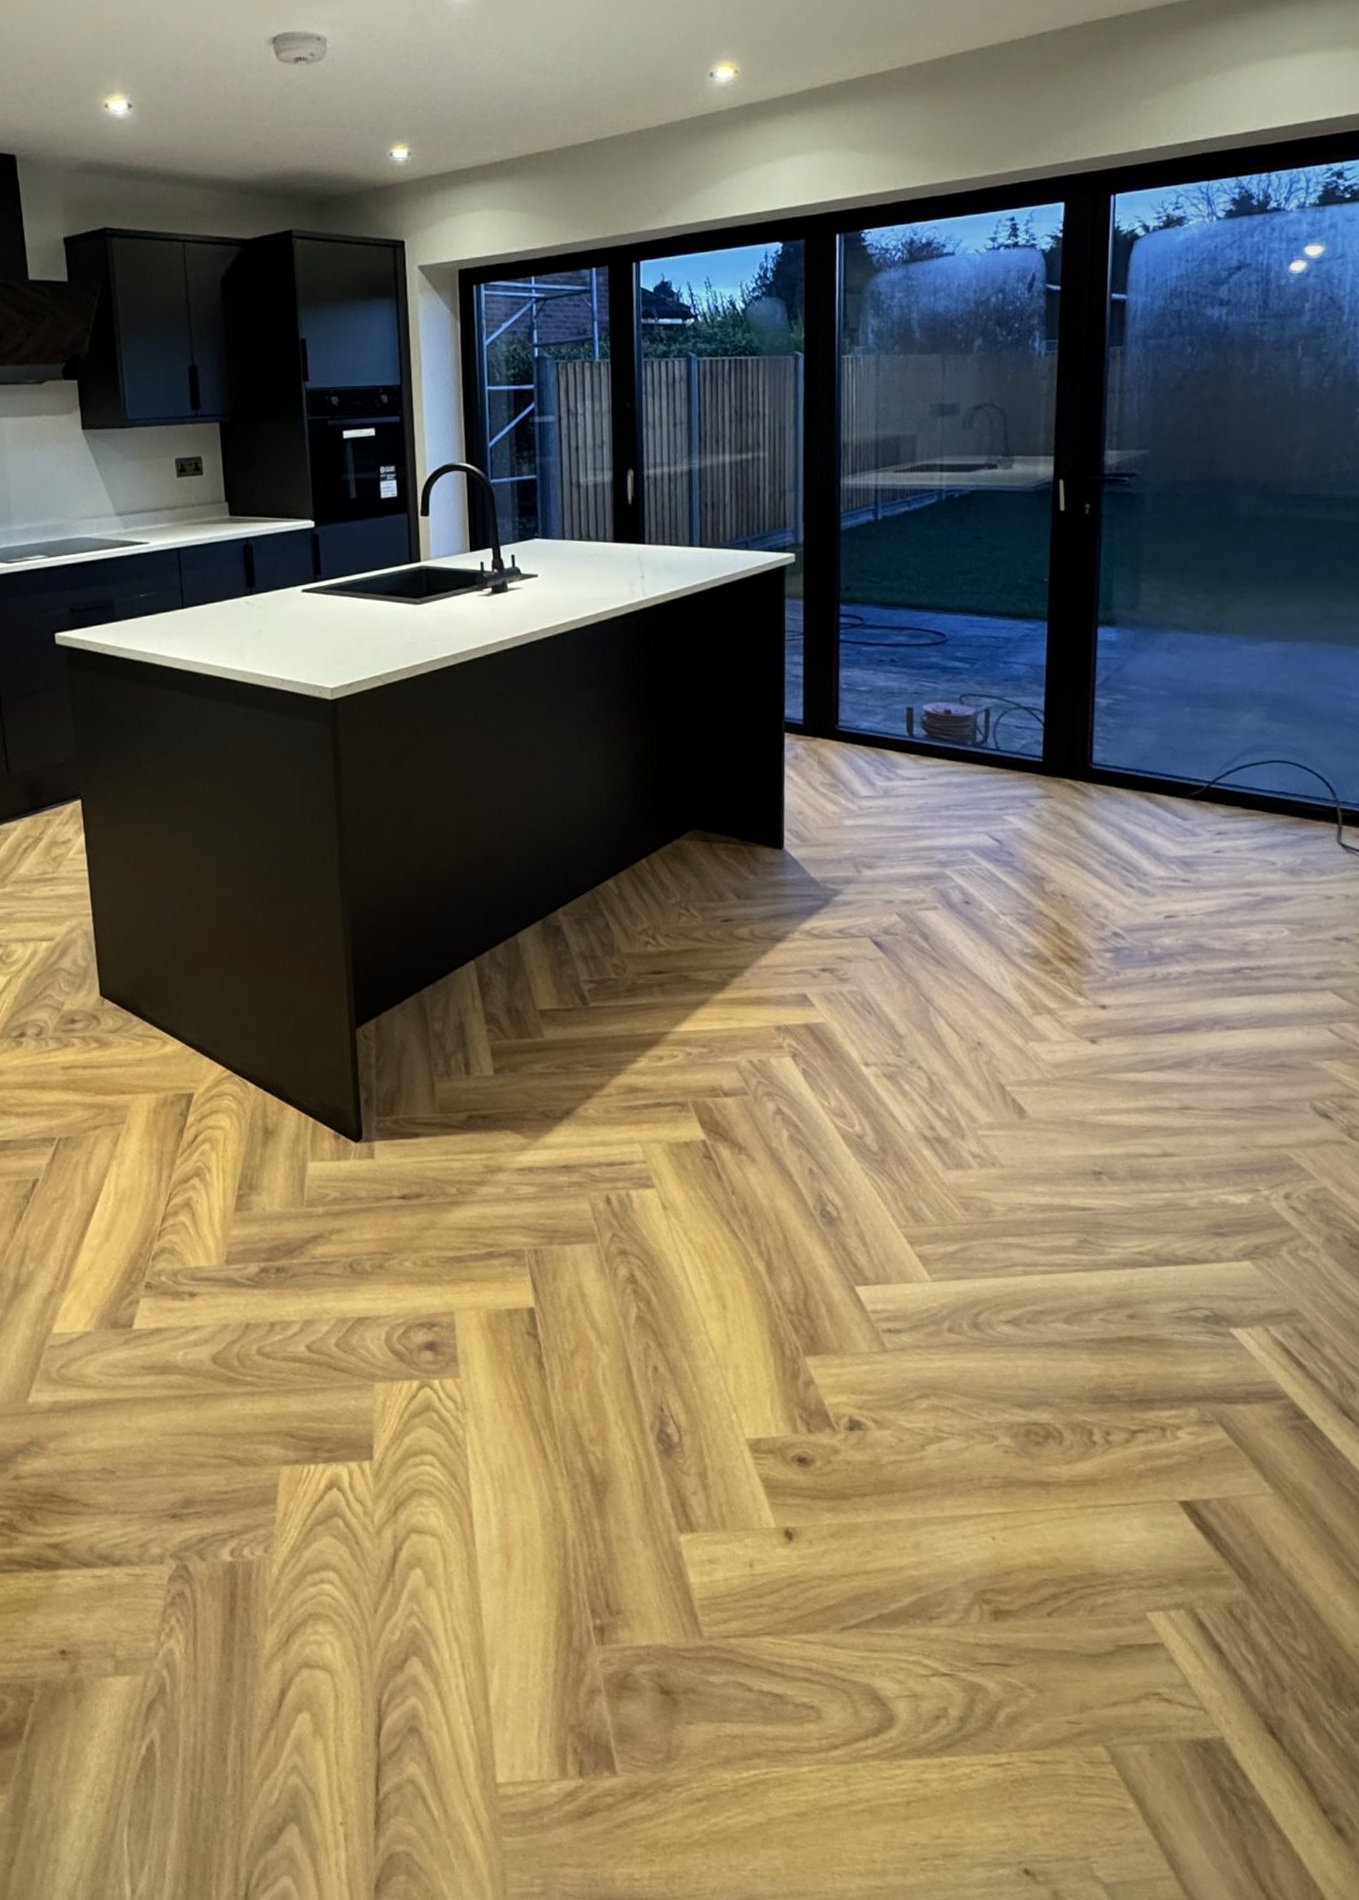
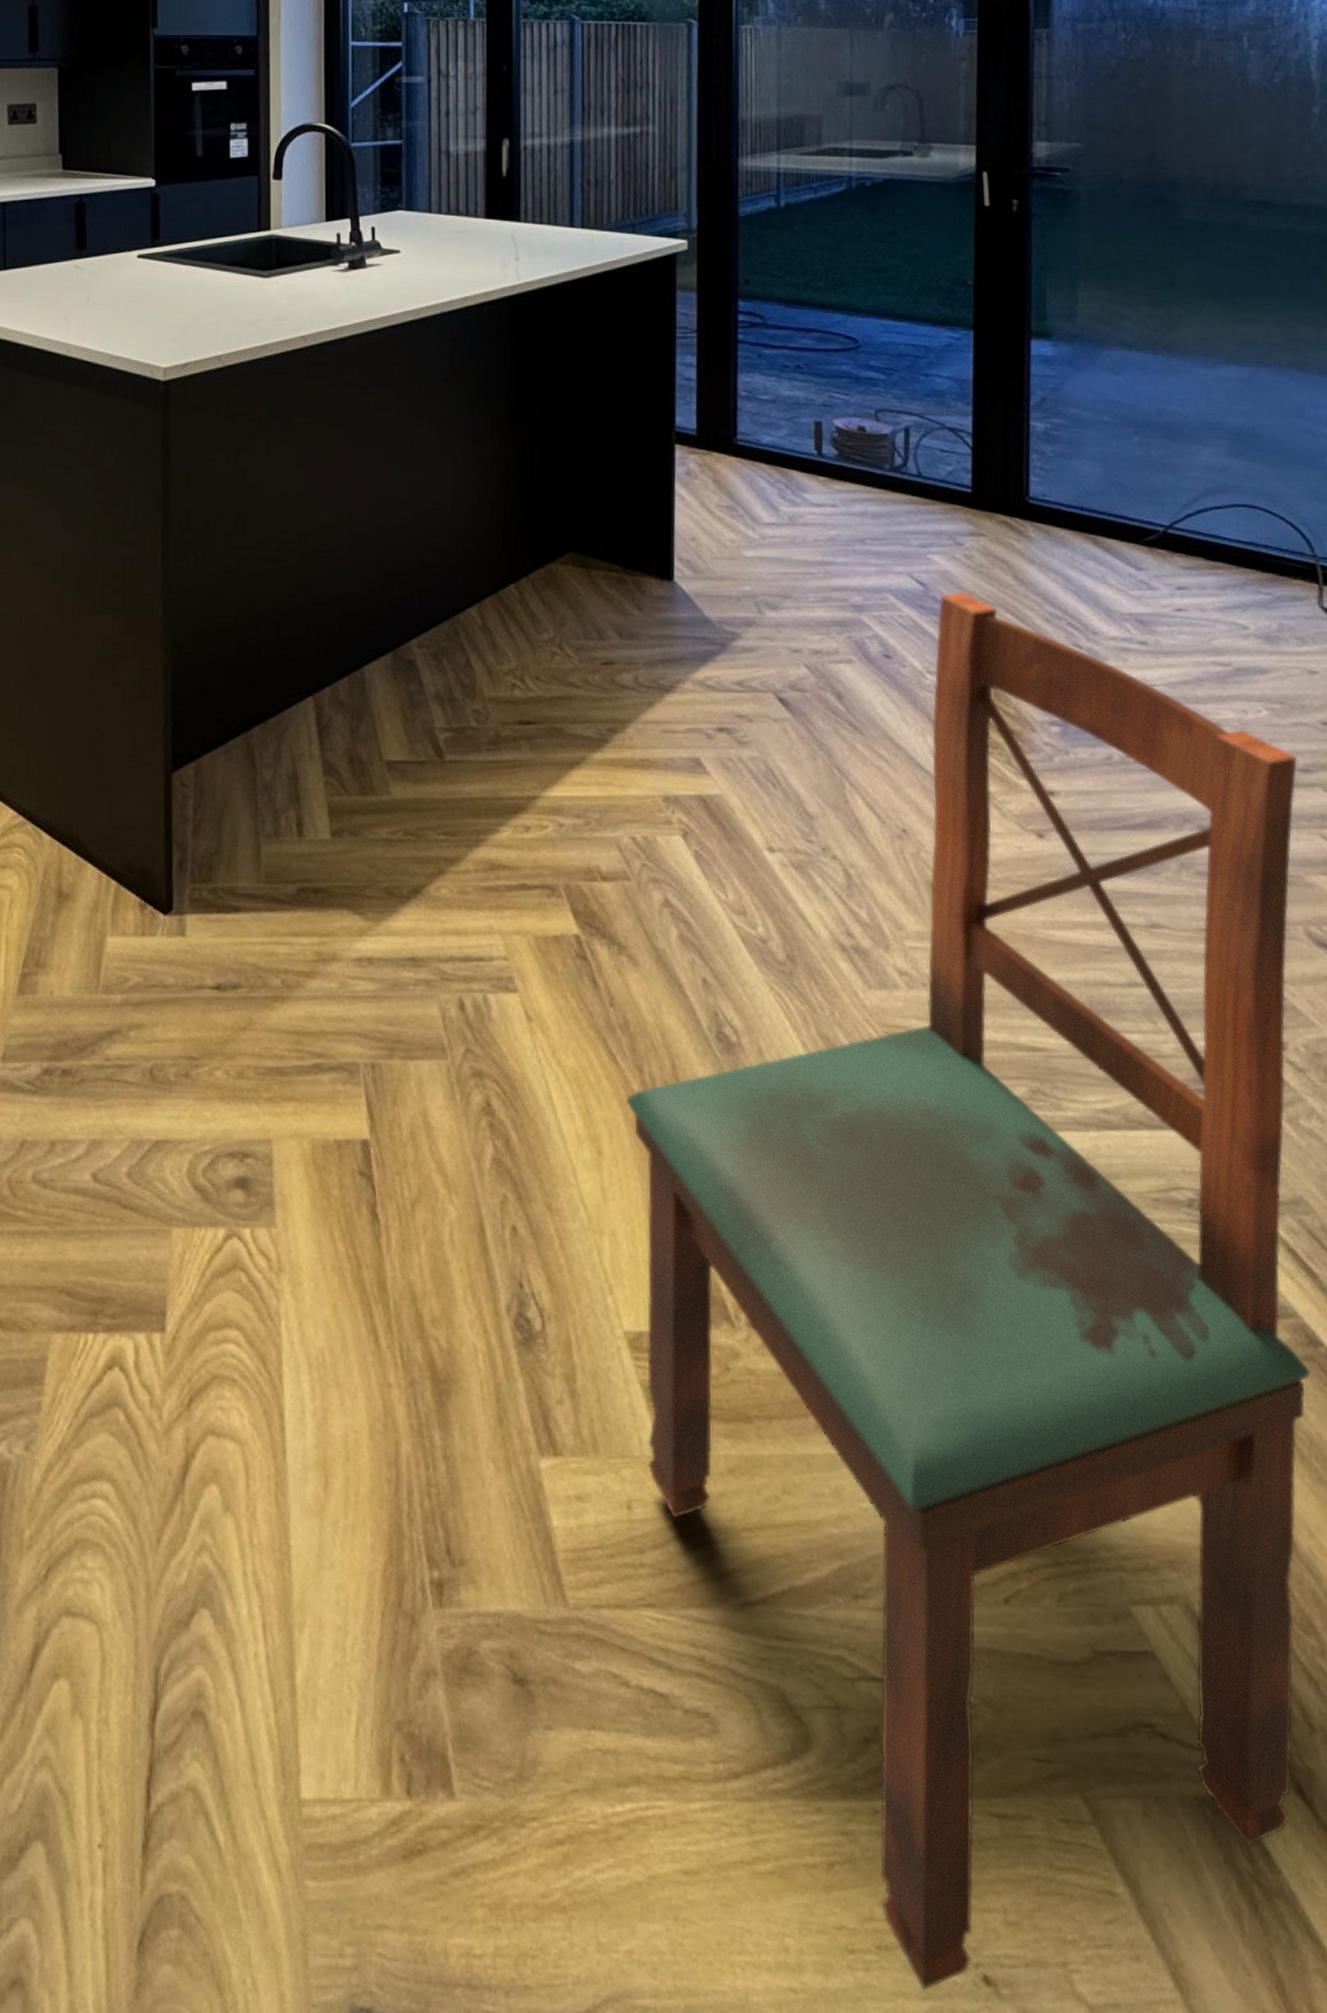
dining chair: none [746,846,1313,1882] -> present [626,592,1311,1991]

